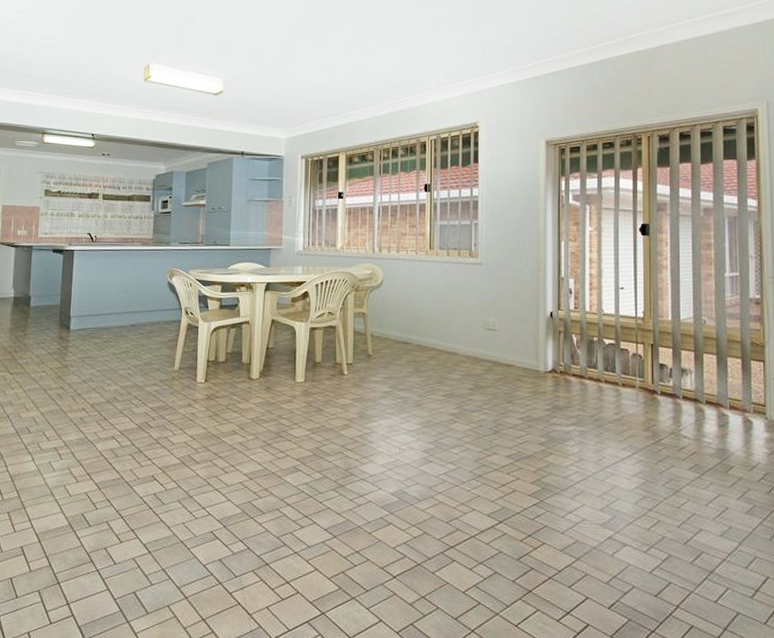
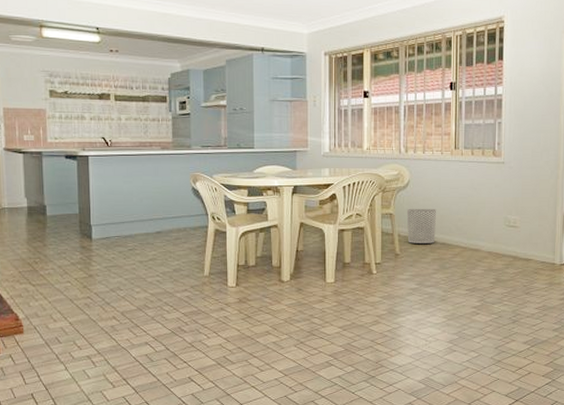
waste bin: none [380,308,411,345] -> present [406,208,437,243]

